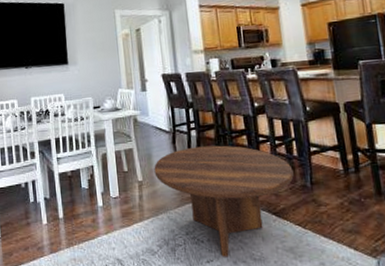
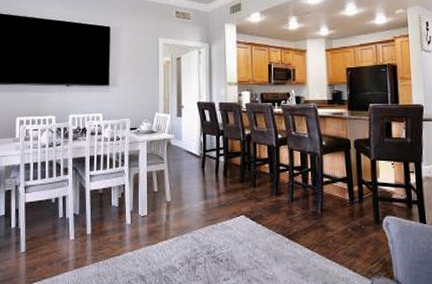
coffee table: present [154,145,294,257] -> none [182,172,307,276]

